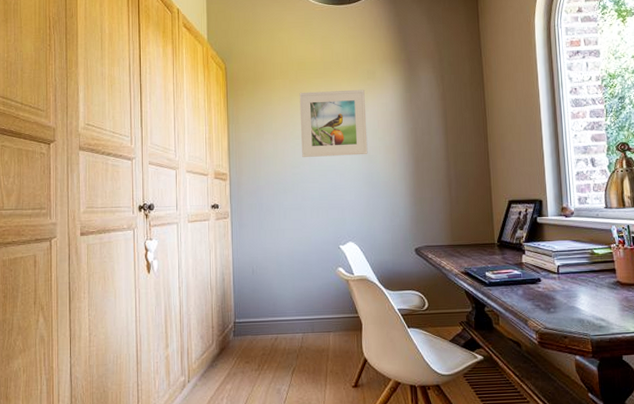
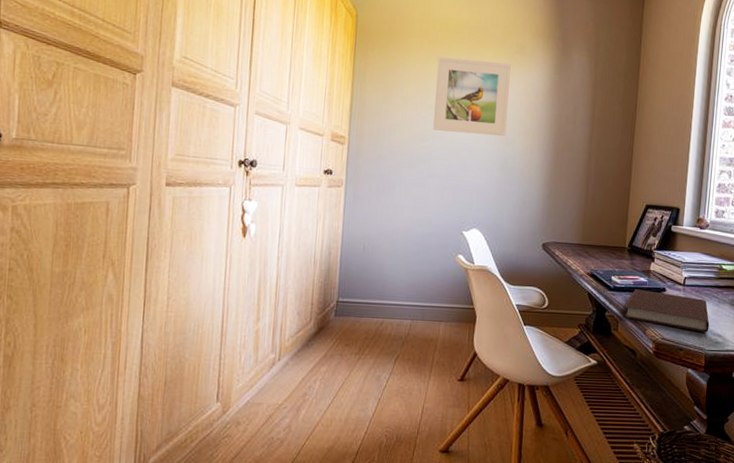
notebook: none [502,282,591,318] -> present [623,289,710,333]

